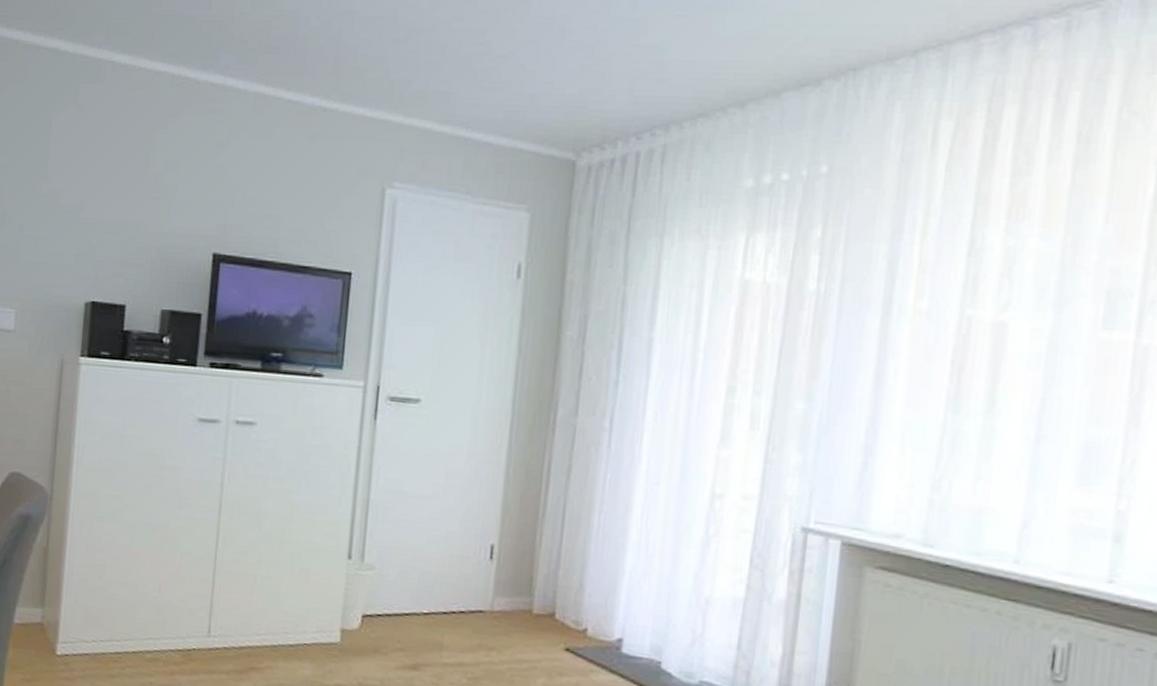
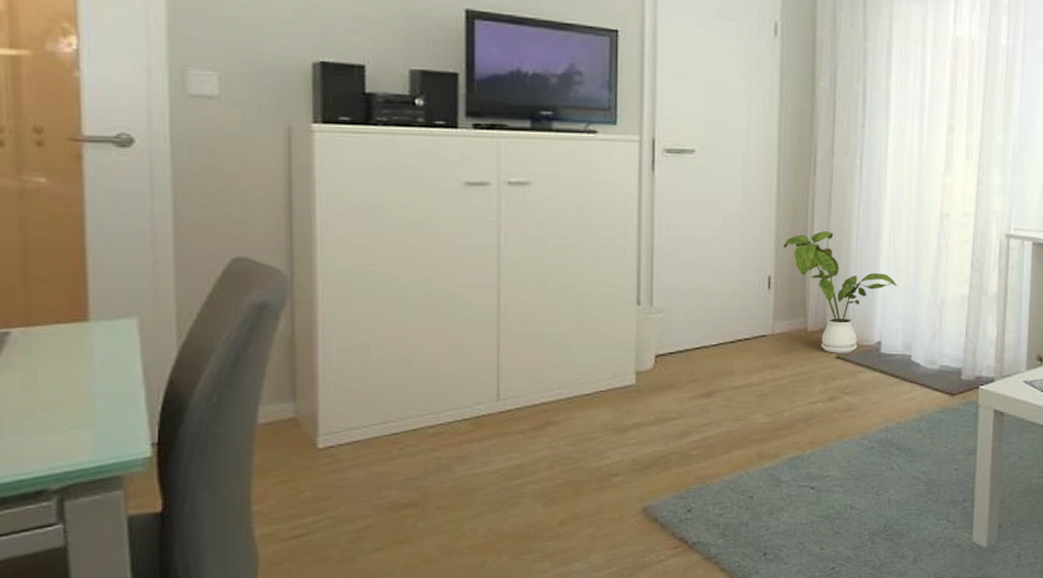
house plant: none [510,499,649,647] -> present [783,230,898,353]

